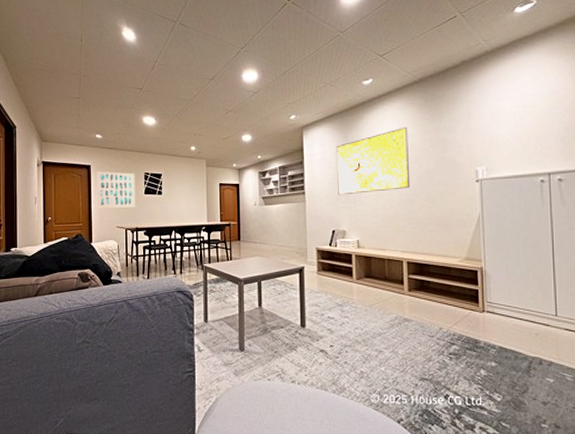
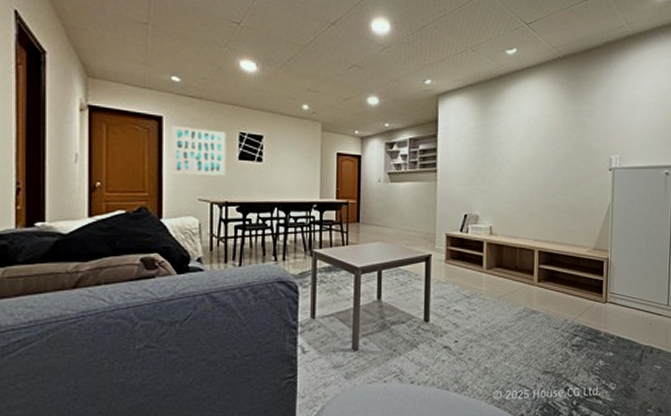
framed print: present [336,126,411,195] -> none [473,105,549,176]

